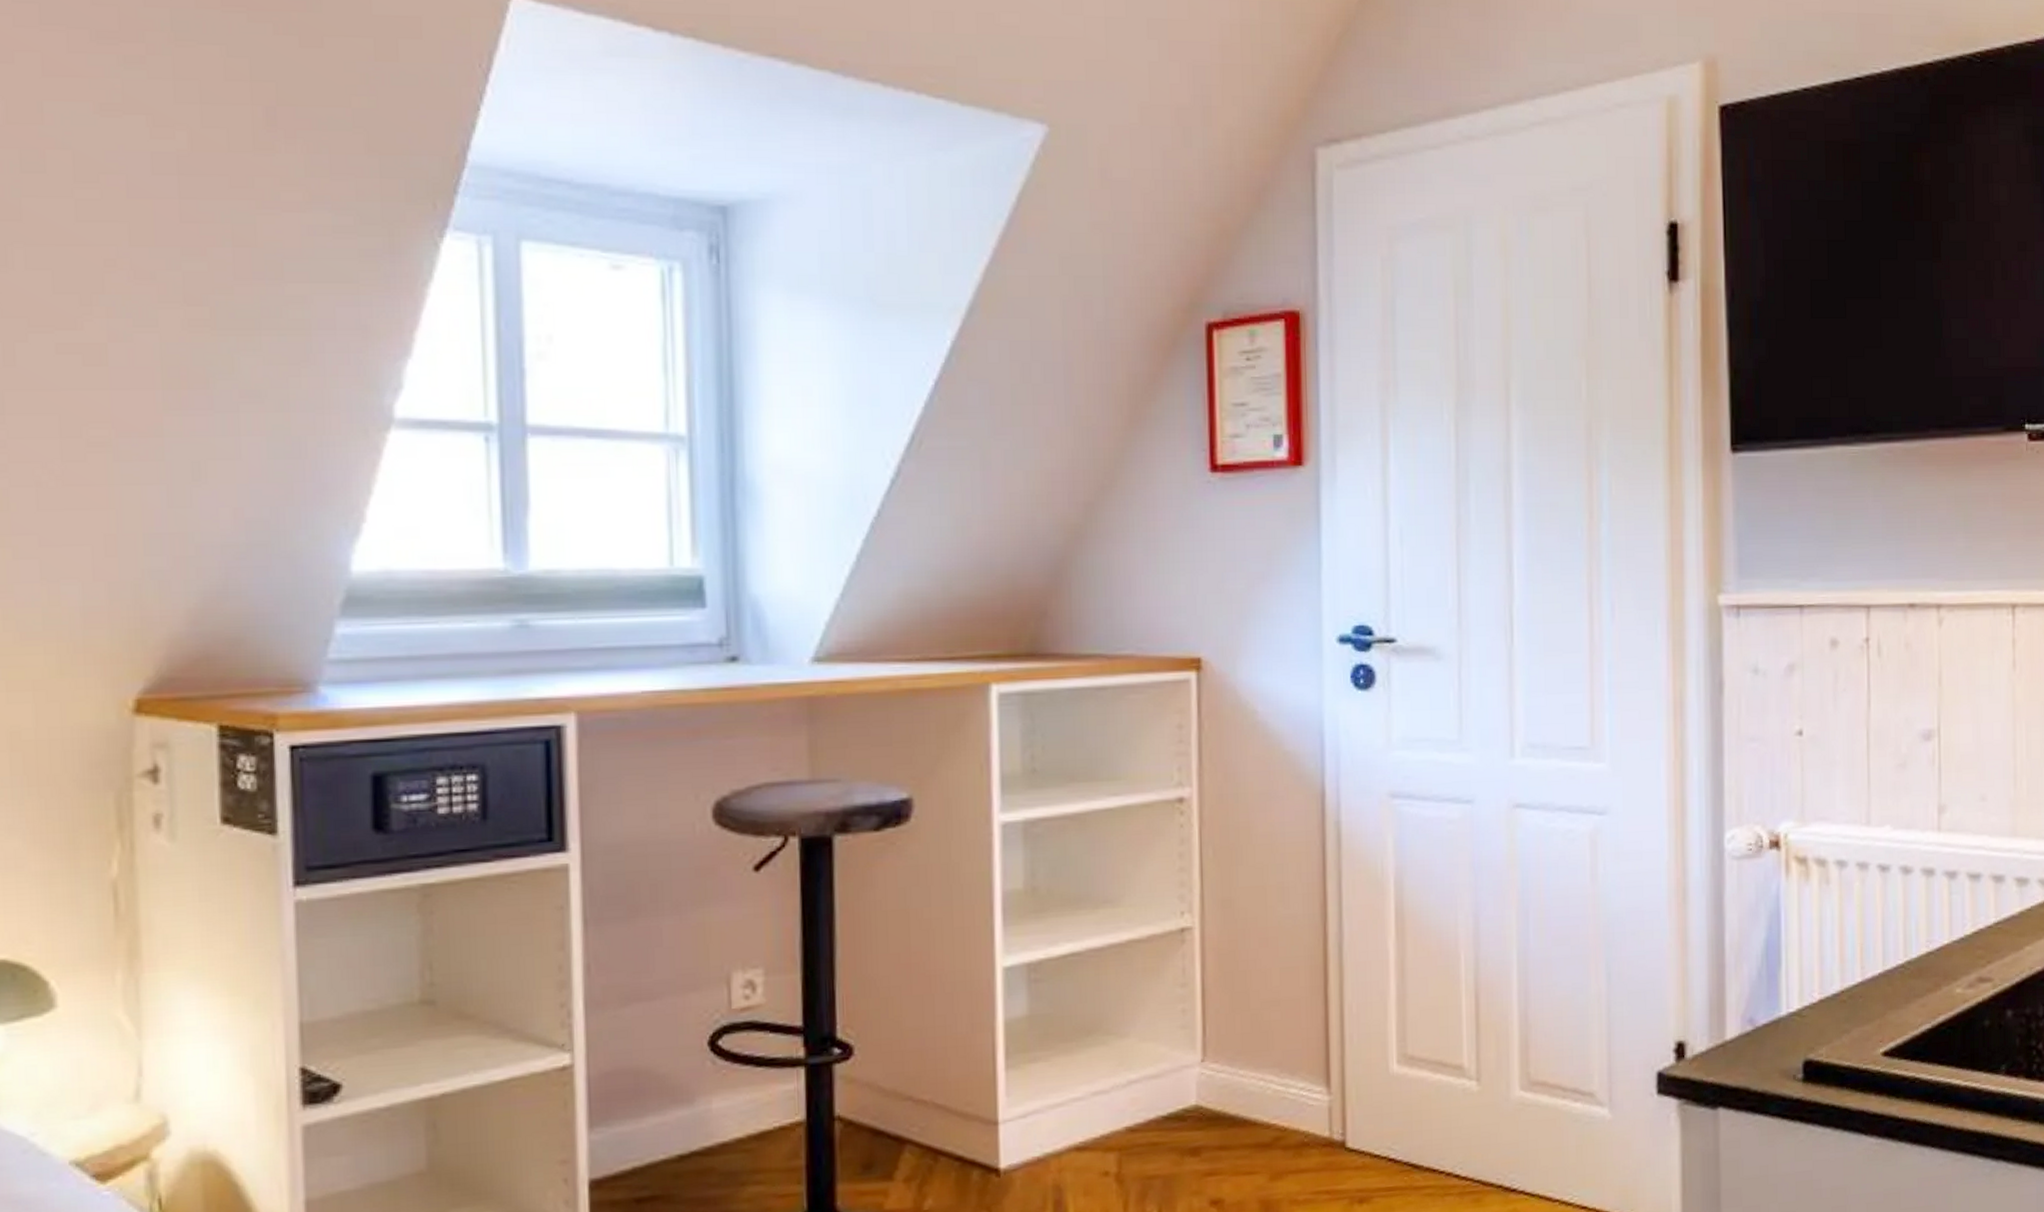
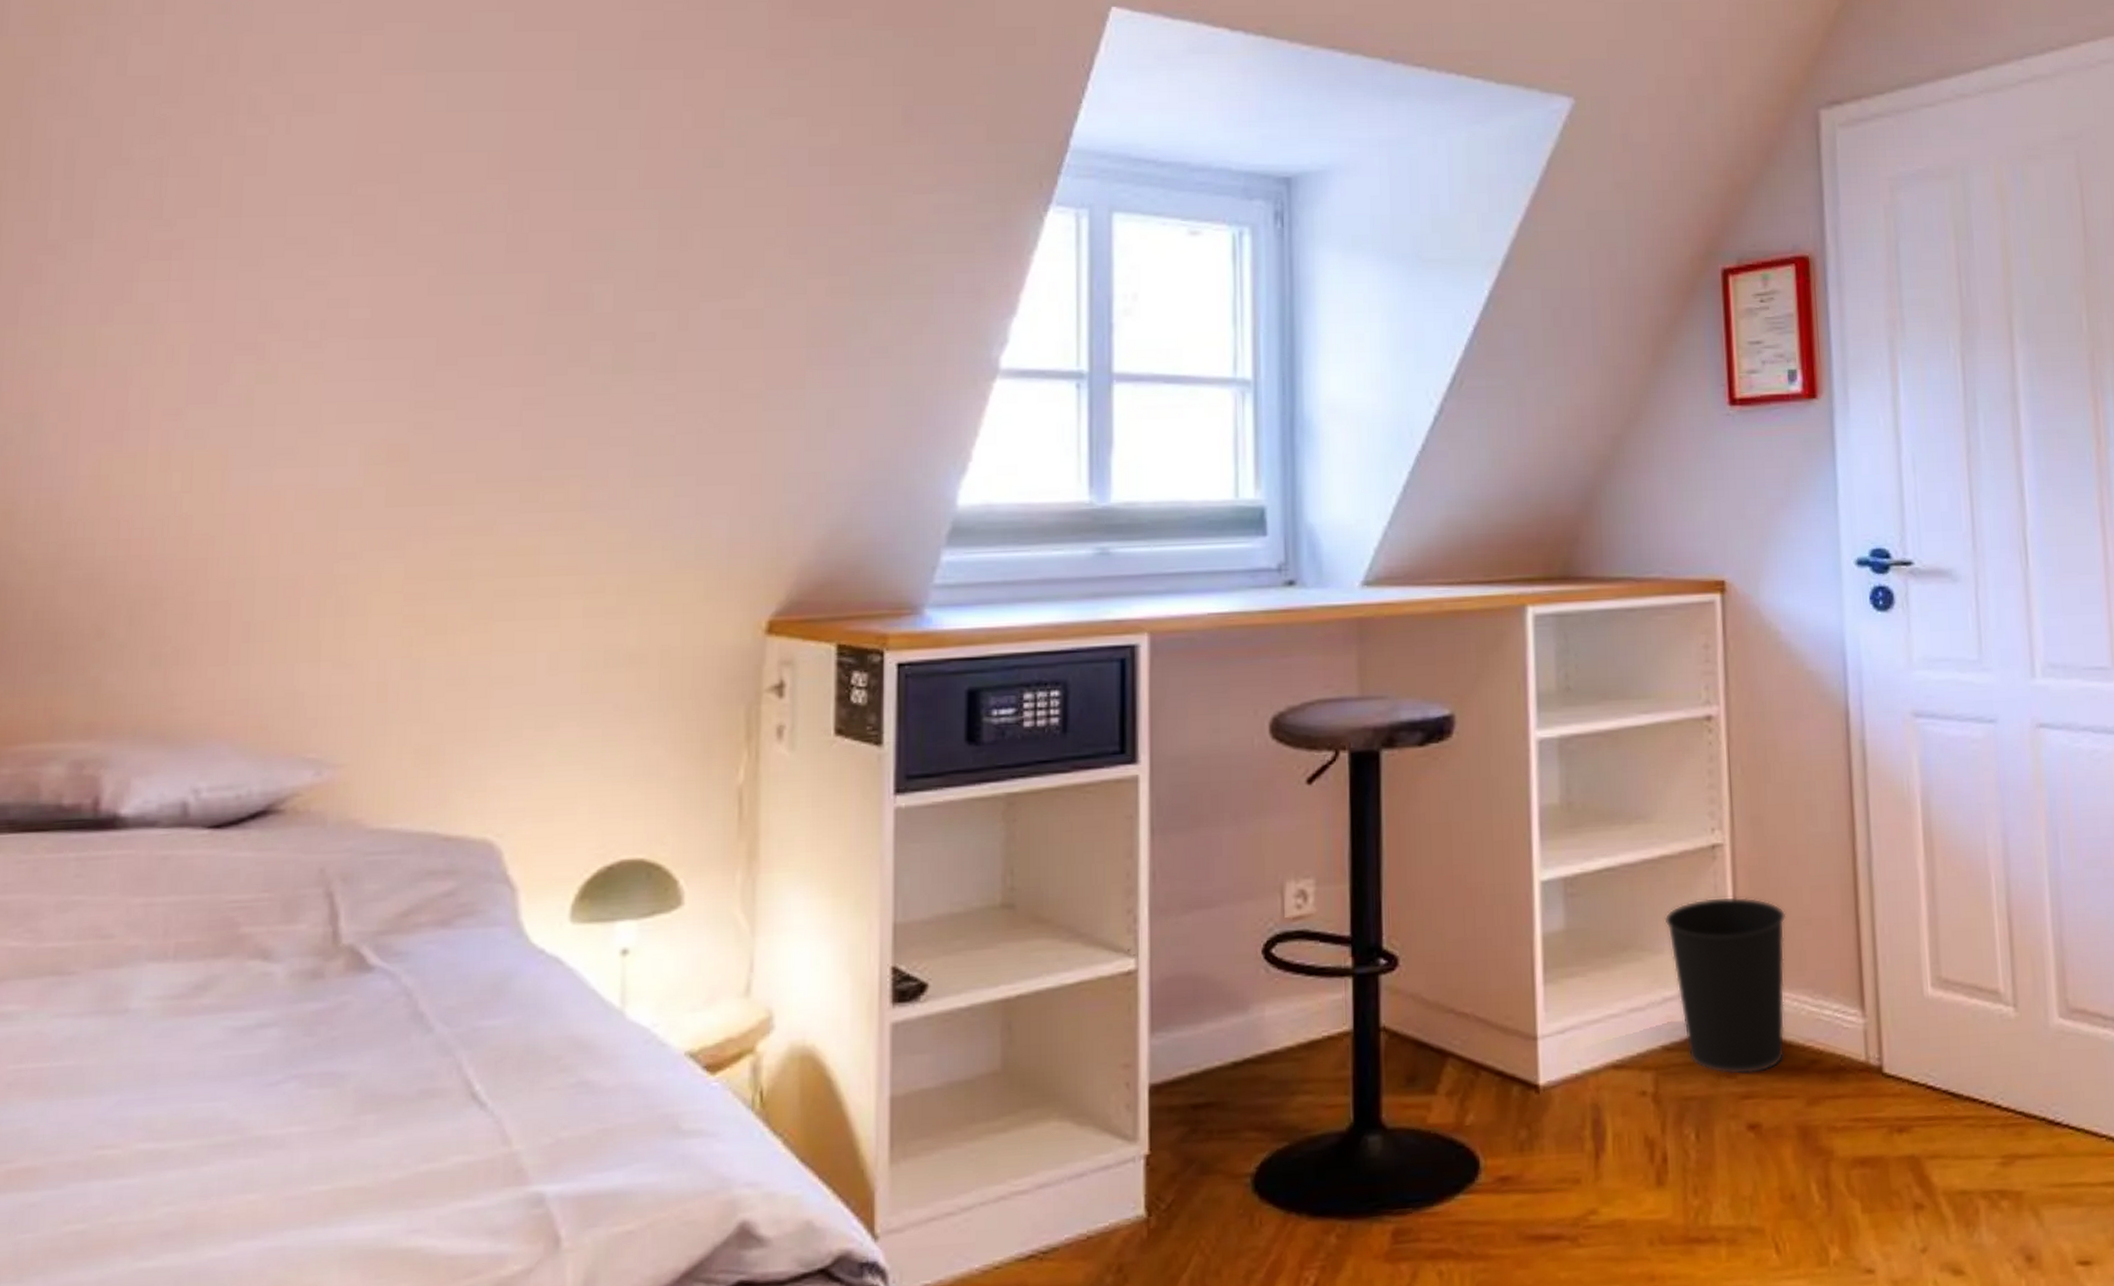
wastebasket: none [1131,979,1255,1154] -> present [1664,896,1787,1075]

